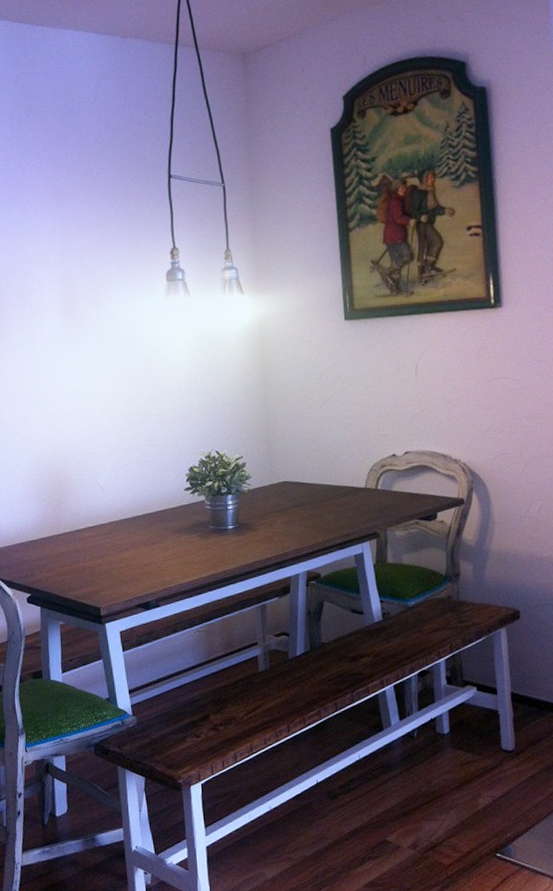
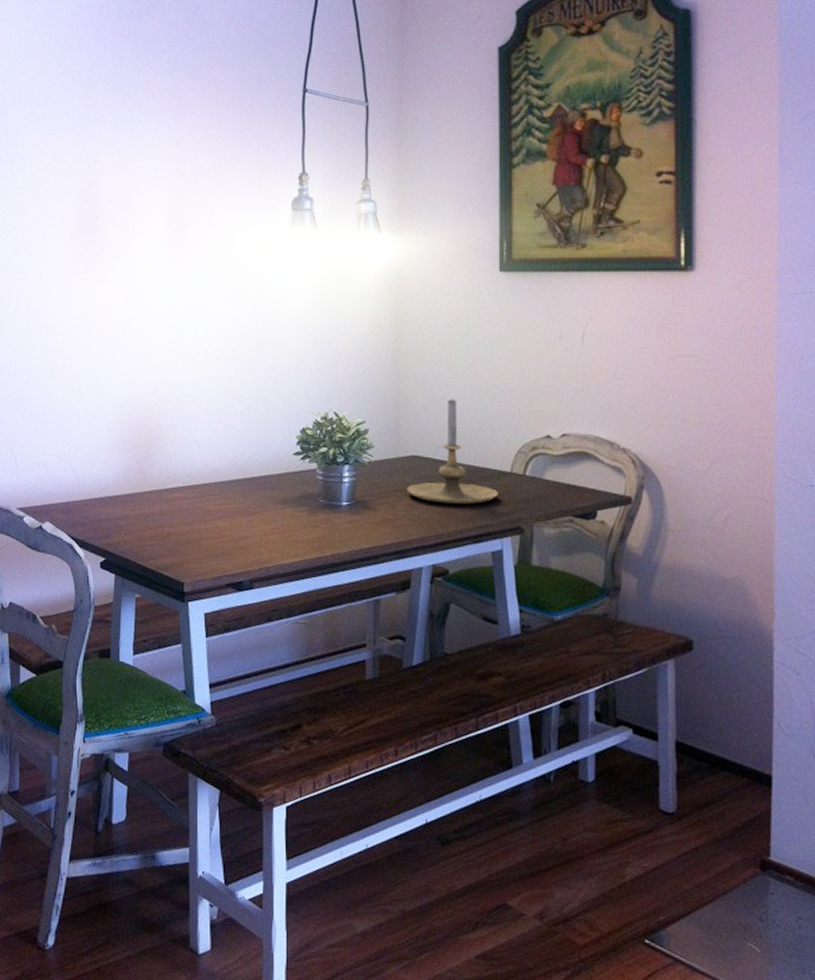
candle holder: none [281,431,357,519] -> present [406,399,498,504]

